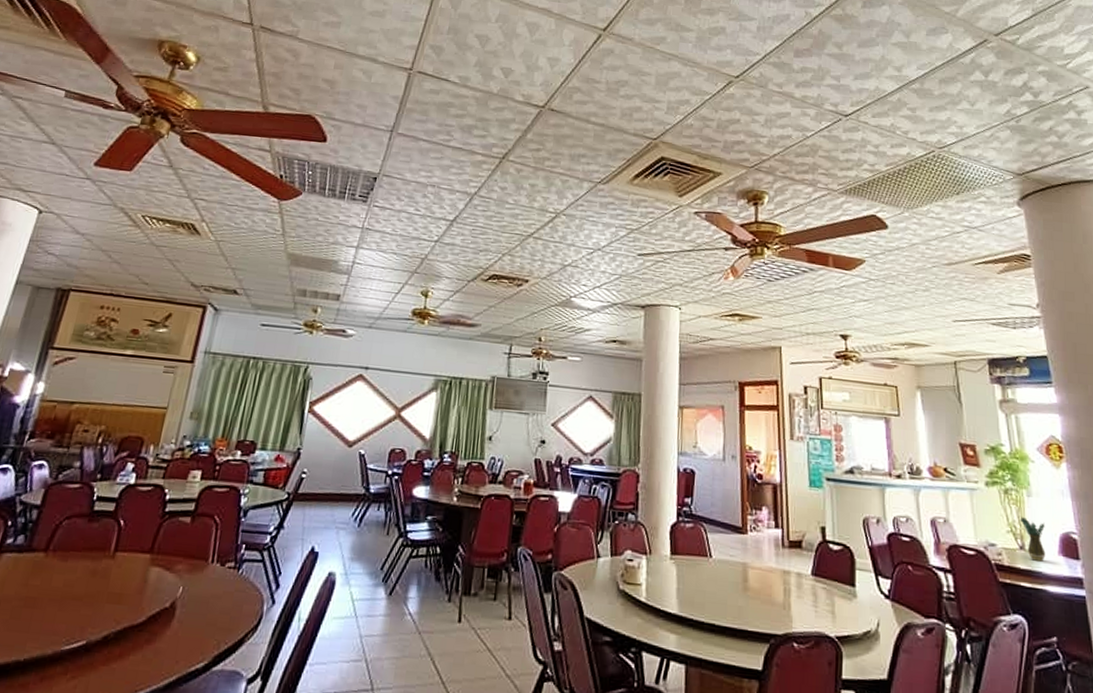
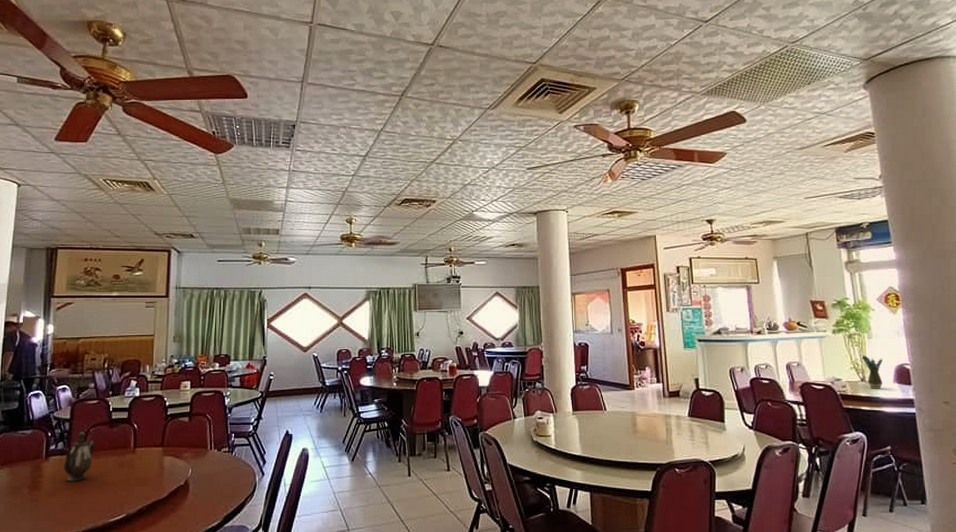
teapot: none [17,524,66,590] -> present [64,432,95,482]

